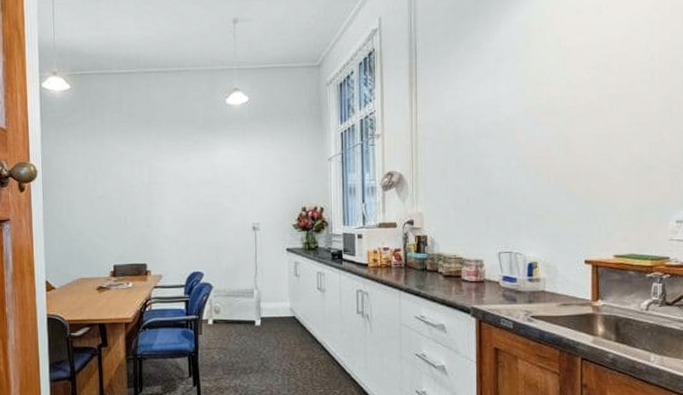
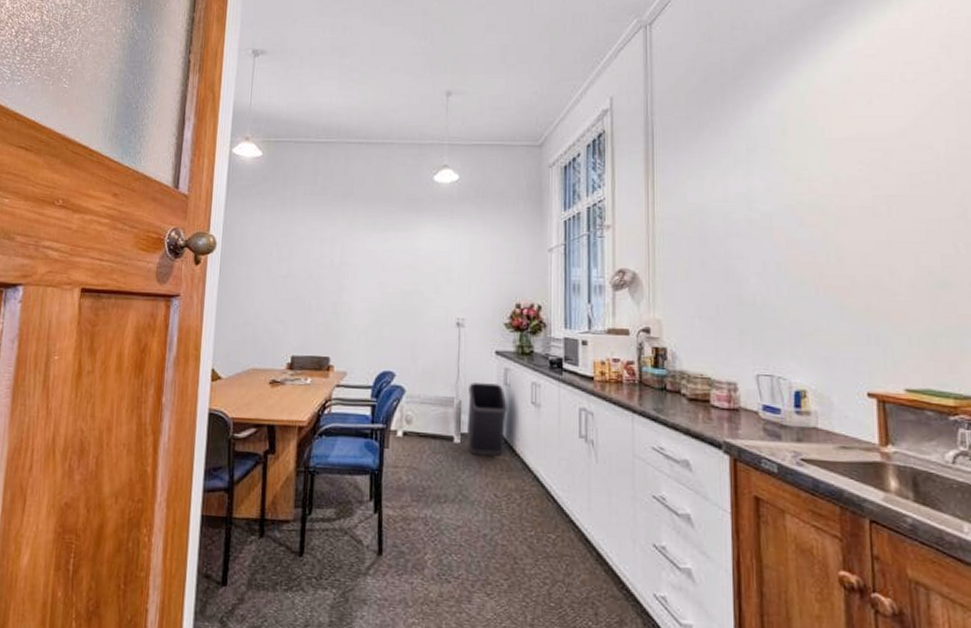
garbage can: none [265,275,299,334] -> present [467,382,508,457]

